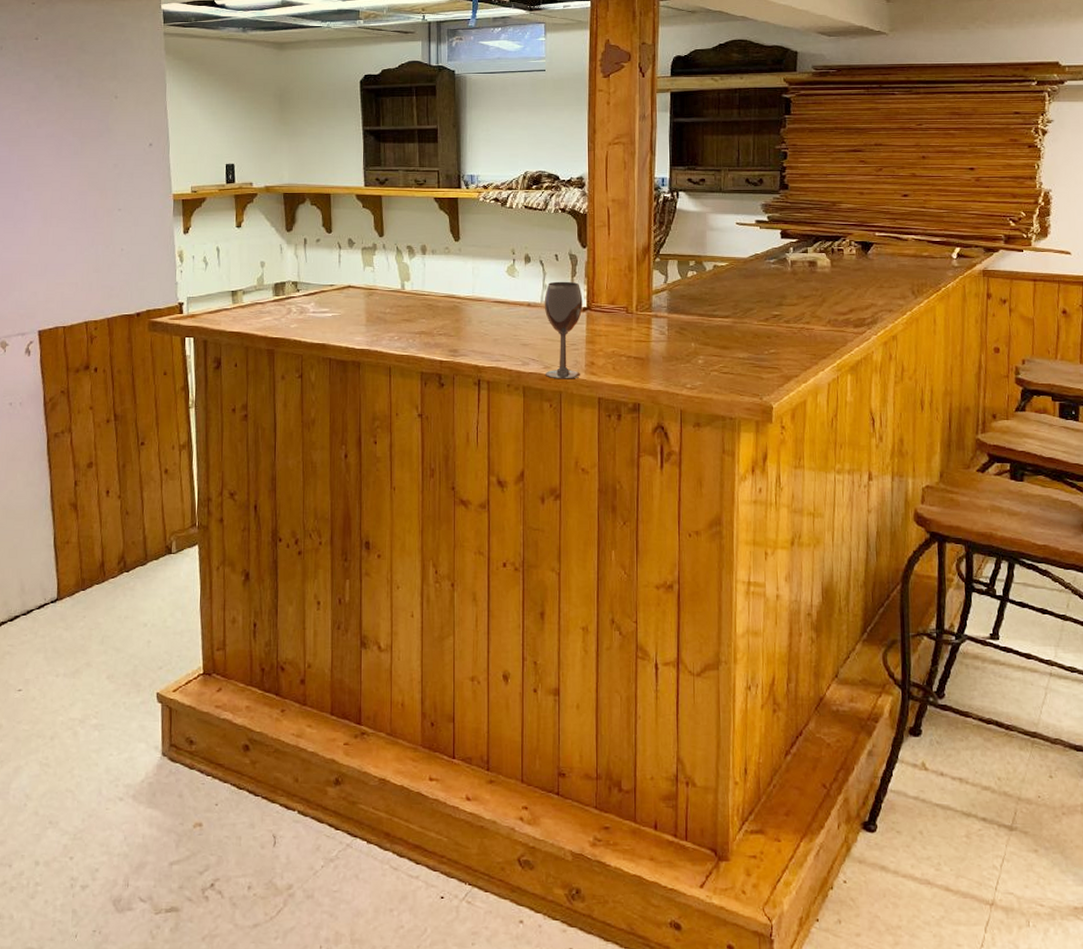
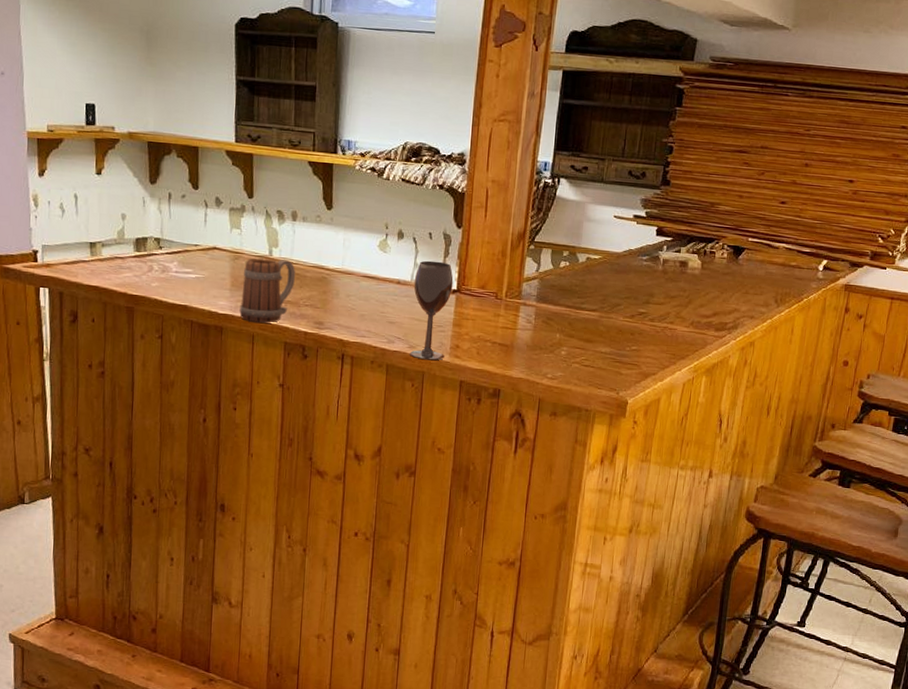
beer mug: none [375,292,428,356] -> present [239,257,295,324]

